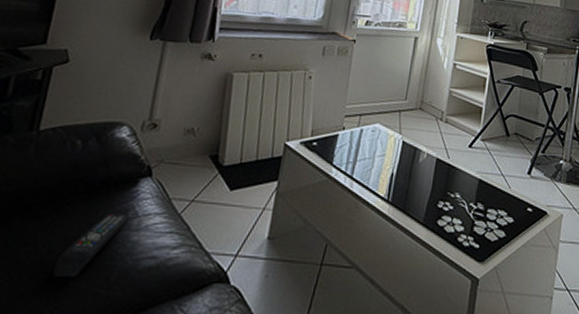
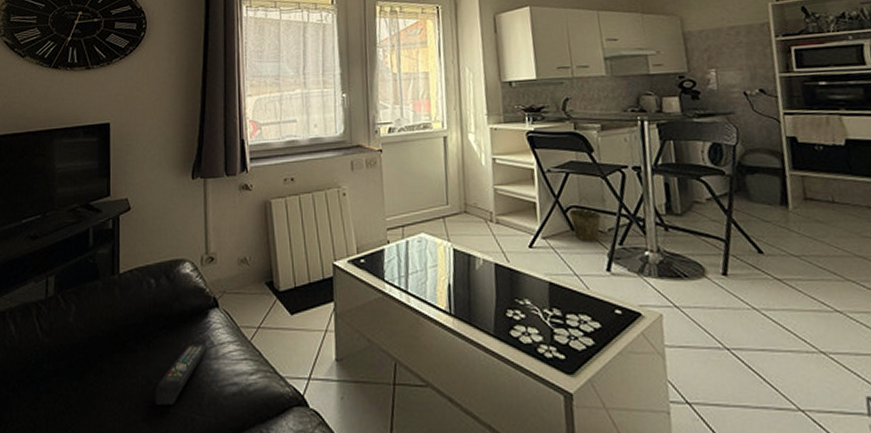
bucket: none [507,108,533,148] -> present [569,197,602,242]

